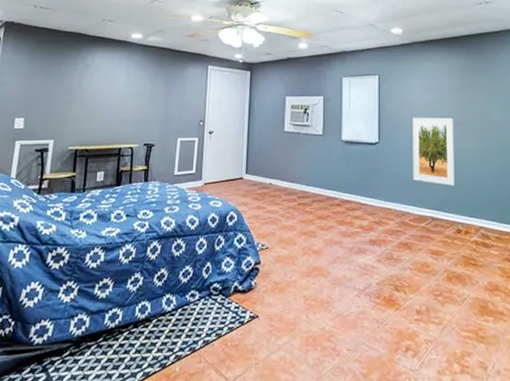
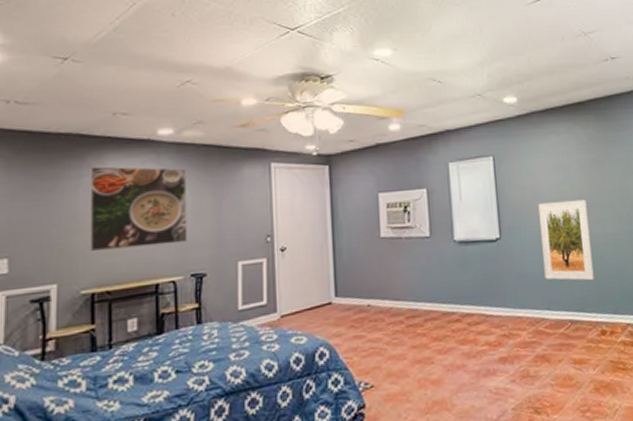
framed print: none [77,58,148,120] -> present [90,166,188,251]

